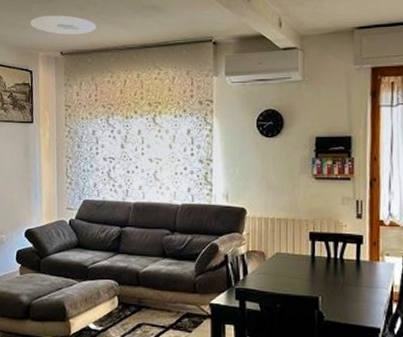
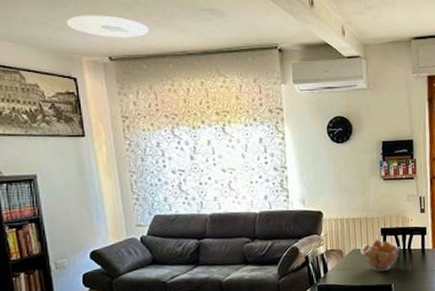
fruit basket: none [285,244,332,281] -> present [360,239,401,272]

